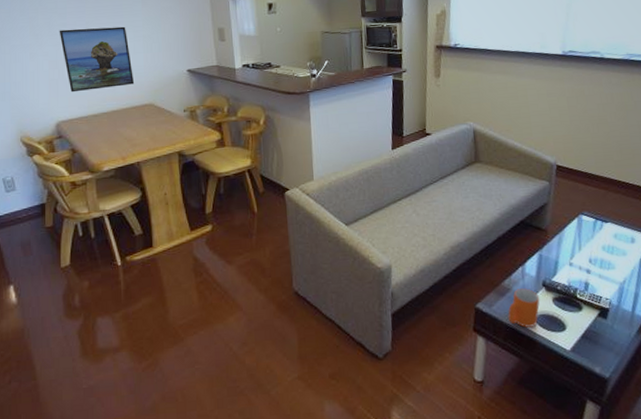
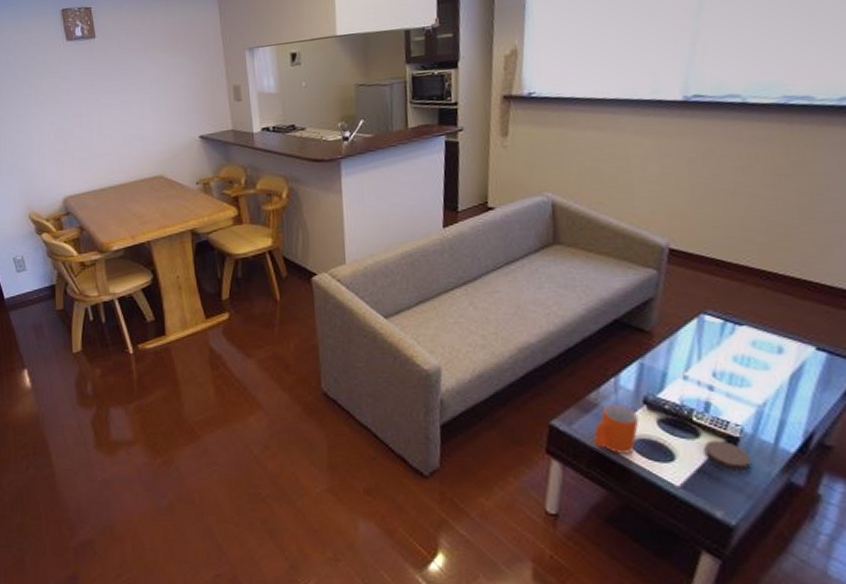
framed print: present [59,26,135,93] -> none [63,89,143,165]
coaster: none [585,311,617,334] -> present [704,440,751,470]

